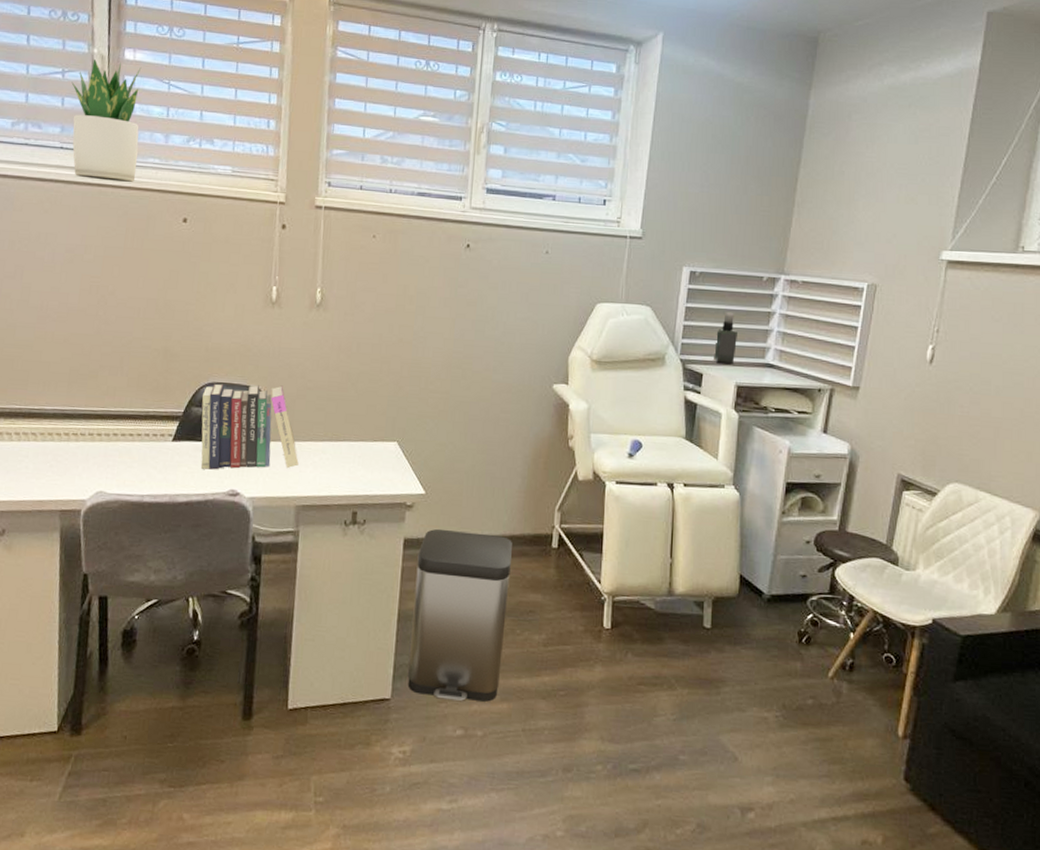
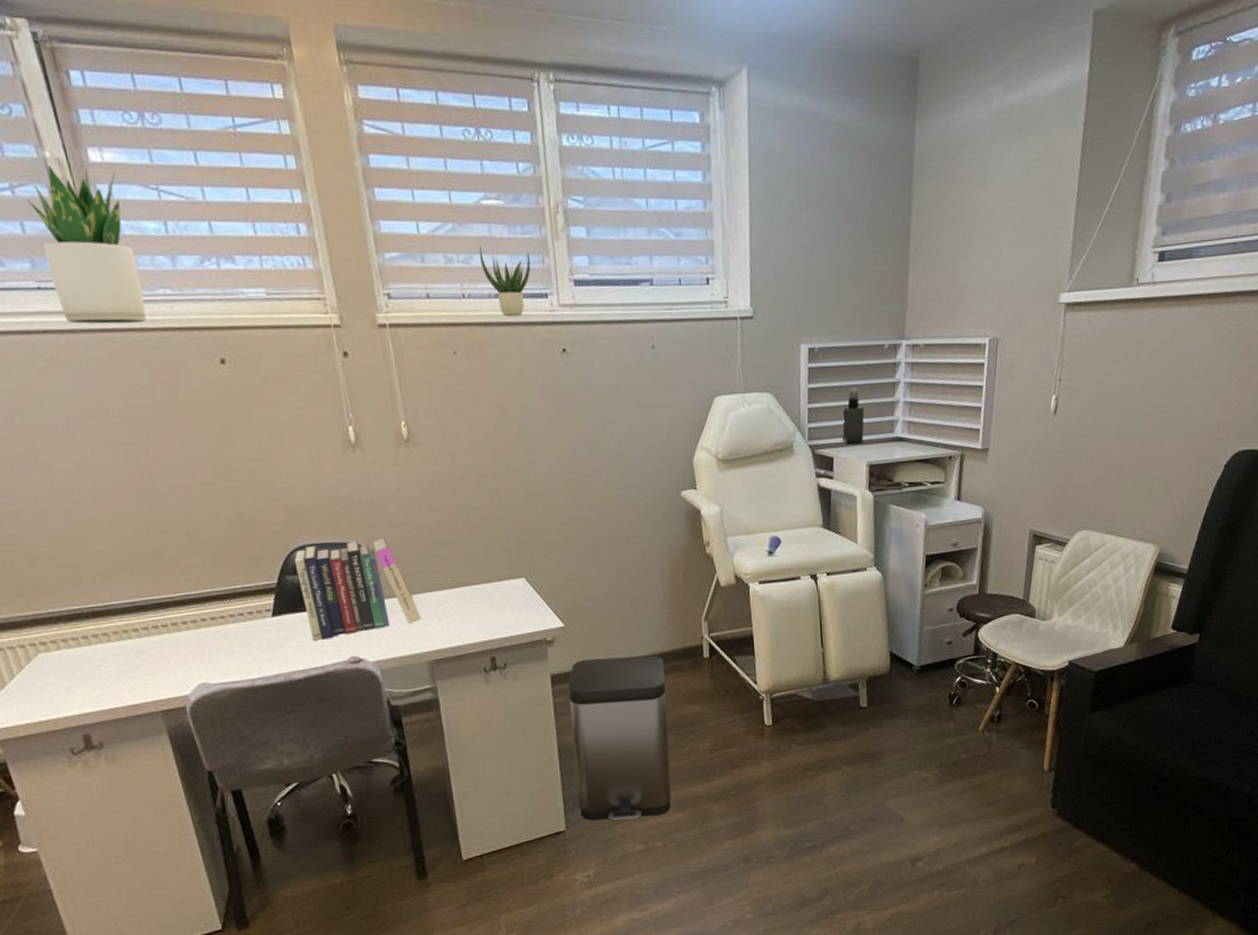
potted plant: none [410,152,452,213] -> present [479,245,531,317]

